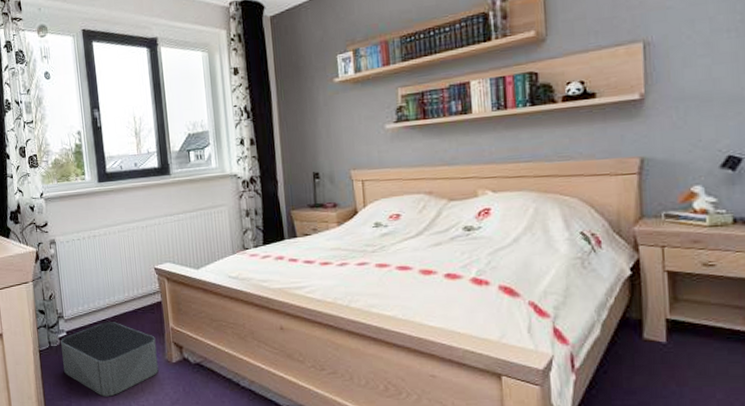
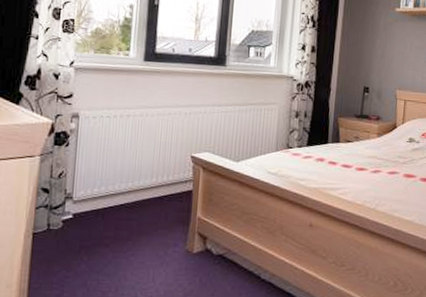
storage bin: present [61,322,159,397] -> none [61,207,179,287]

